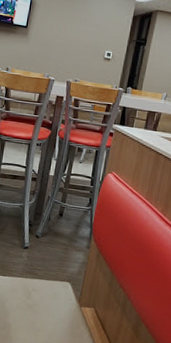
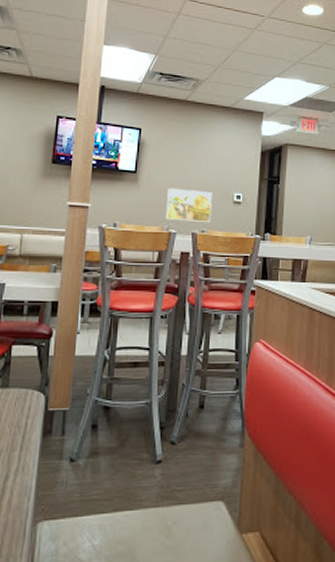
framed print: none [47,42,87,73] -> present [165,188,212,222]

